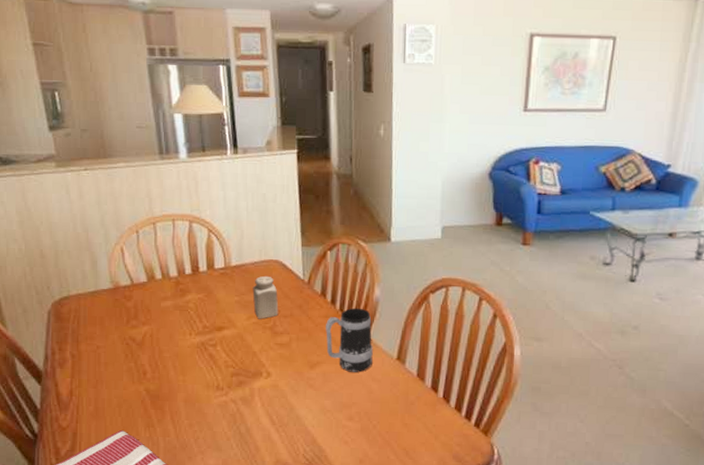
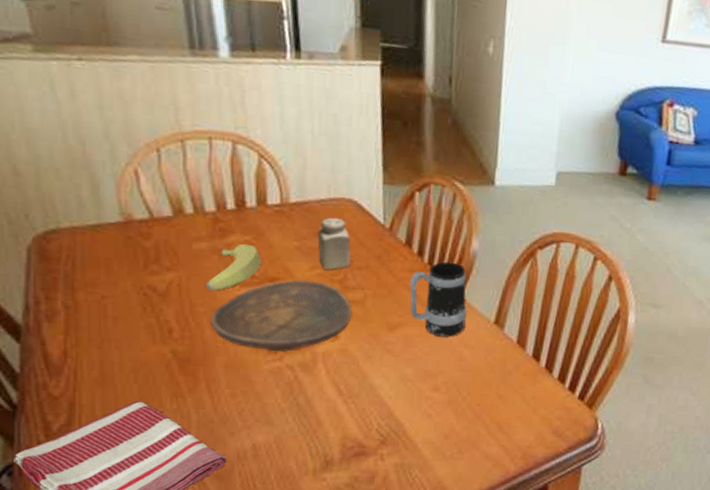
banana: none [171,301,211,340] -> present [206,244,262,291]
decorative bowl: none [174,328,281,389] -> present [210,279,353,352]

